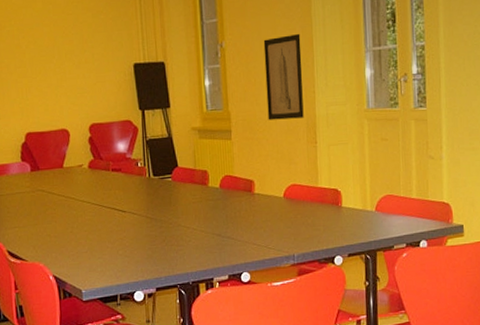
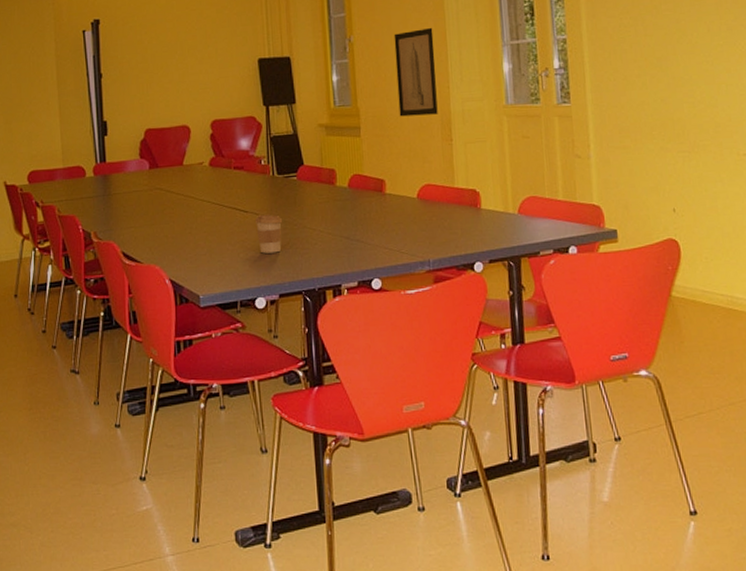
coffee cup: none [133,214,159,251] -> present [255,214,283,254]

